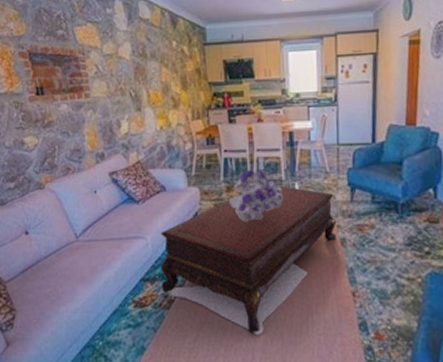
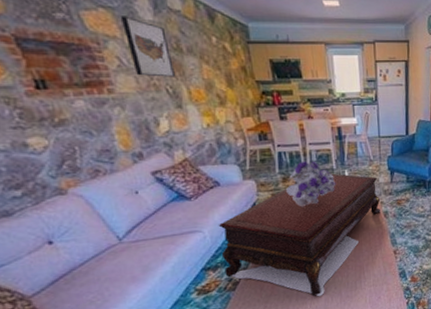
wall art: none [102,28,139,82] -> present [119,16,176,77]

